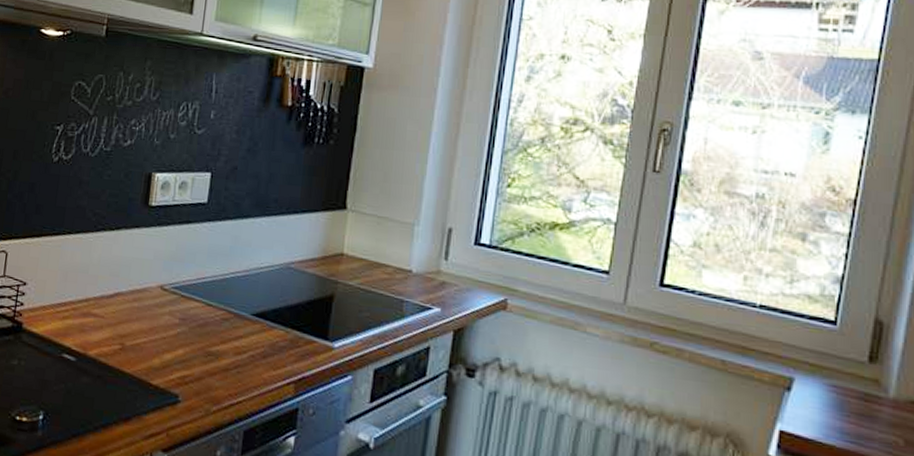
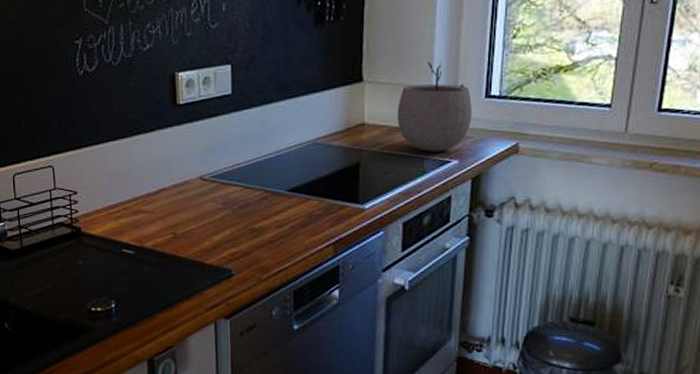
plant pot: none [378,198,460,297] -> present [397,61,472,152]

